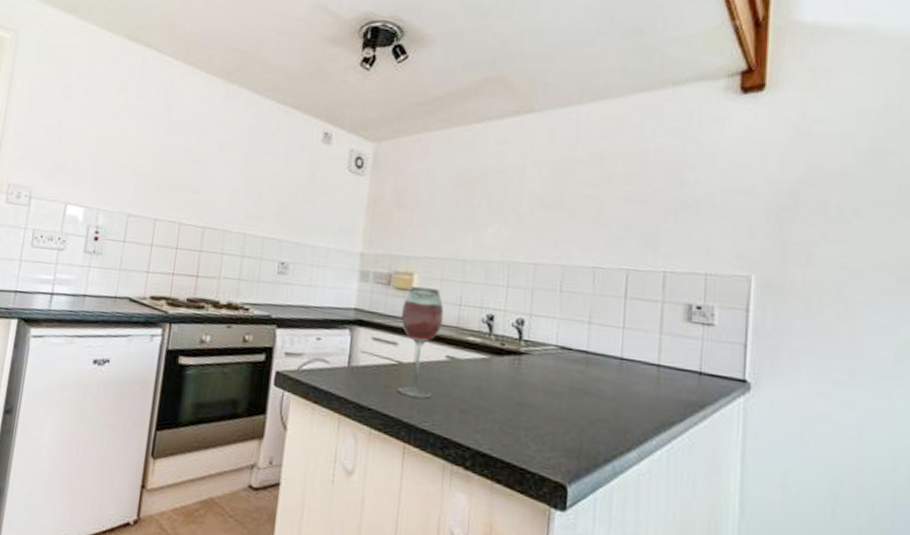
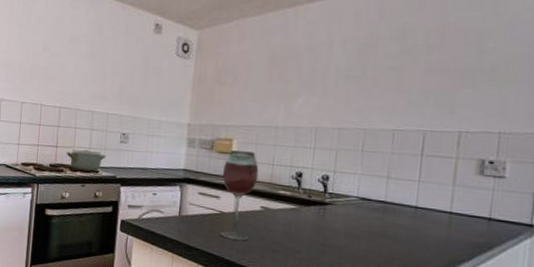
cooking pot: none [209,281,260,310] -> present [66,150,106,172]

